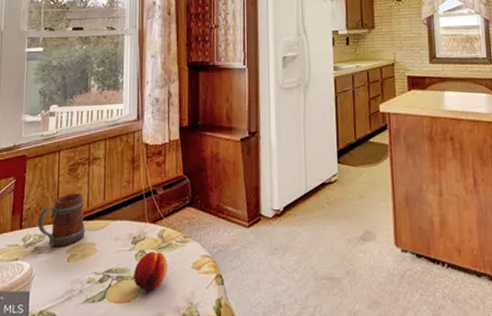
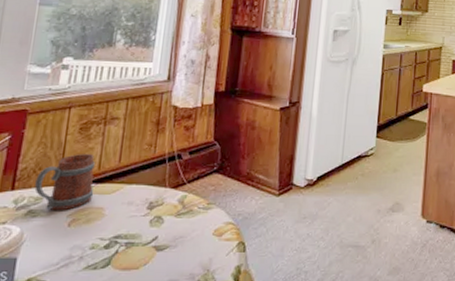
fruit: present [133,251,169,290] -> none [144,217,187,257]

